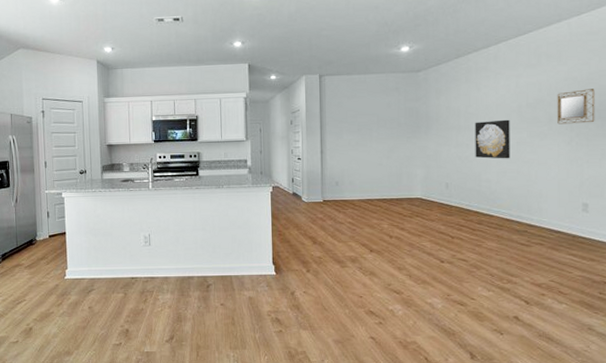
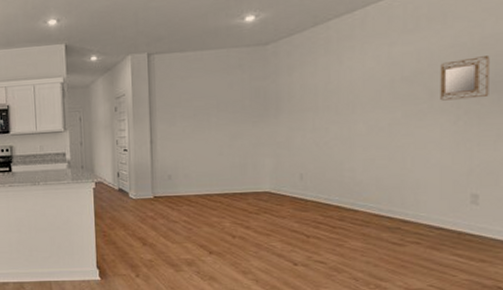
wall art: present [475,119,510,159] -> none [336,97,380,144]

